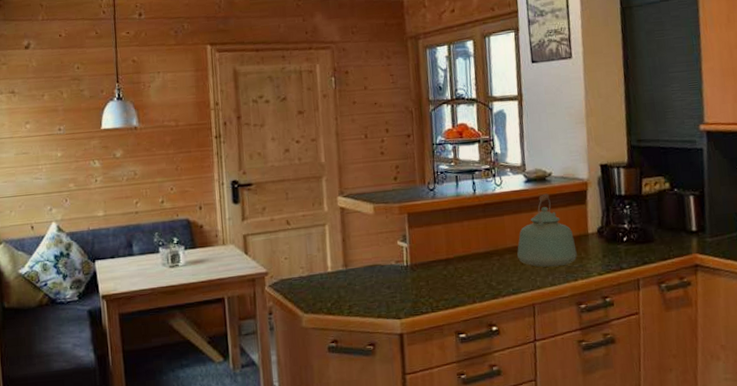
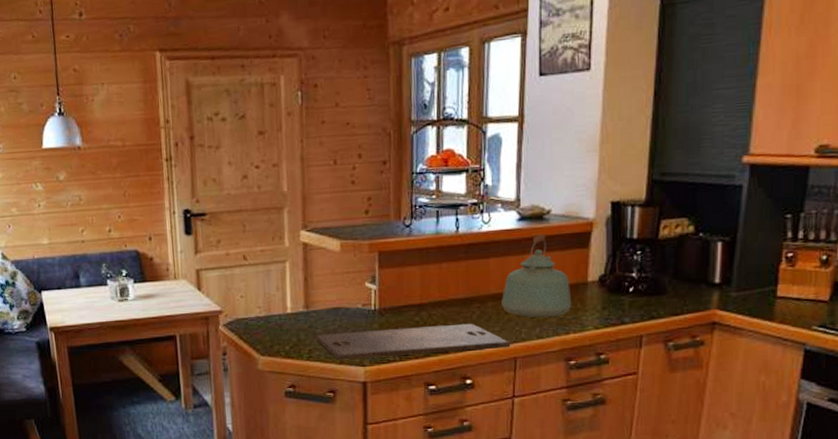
cutting board: none [354,274,529,315] -> present [315,323,511,360]

